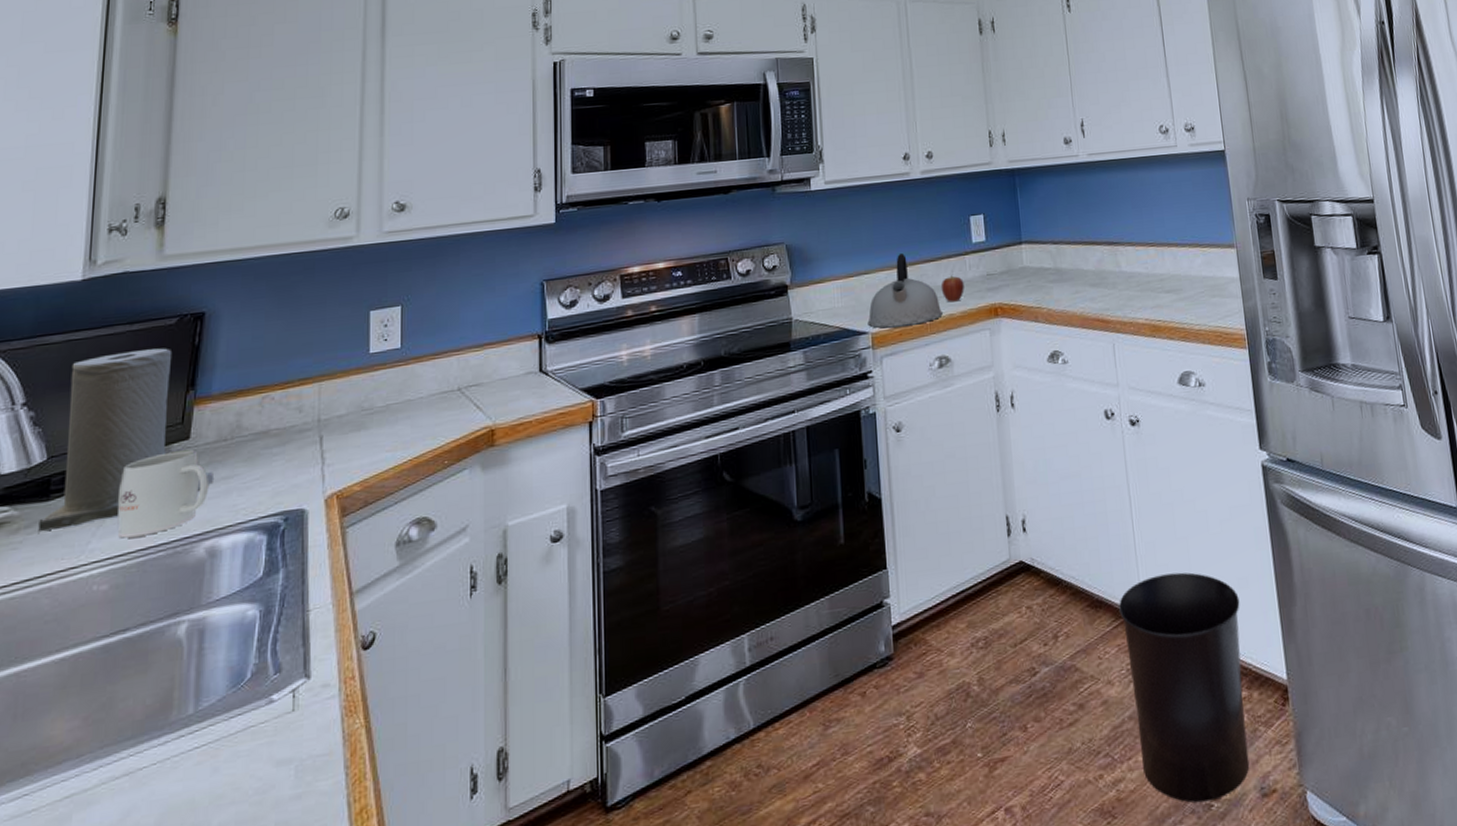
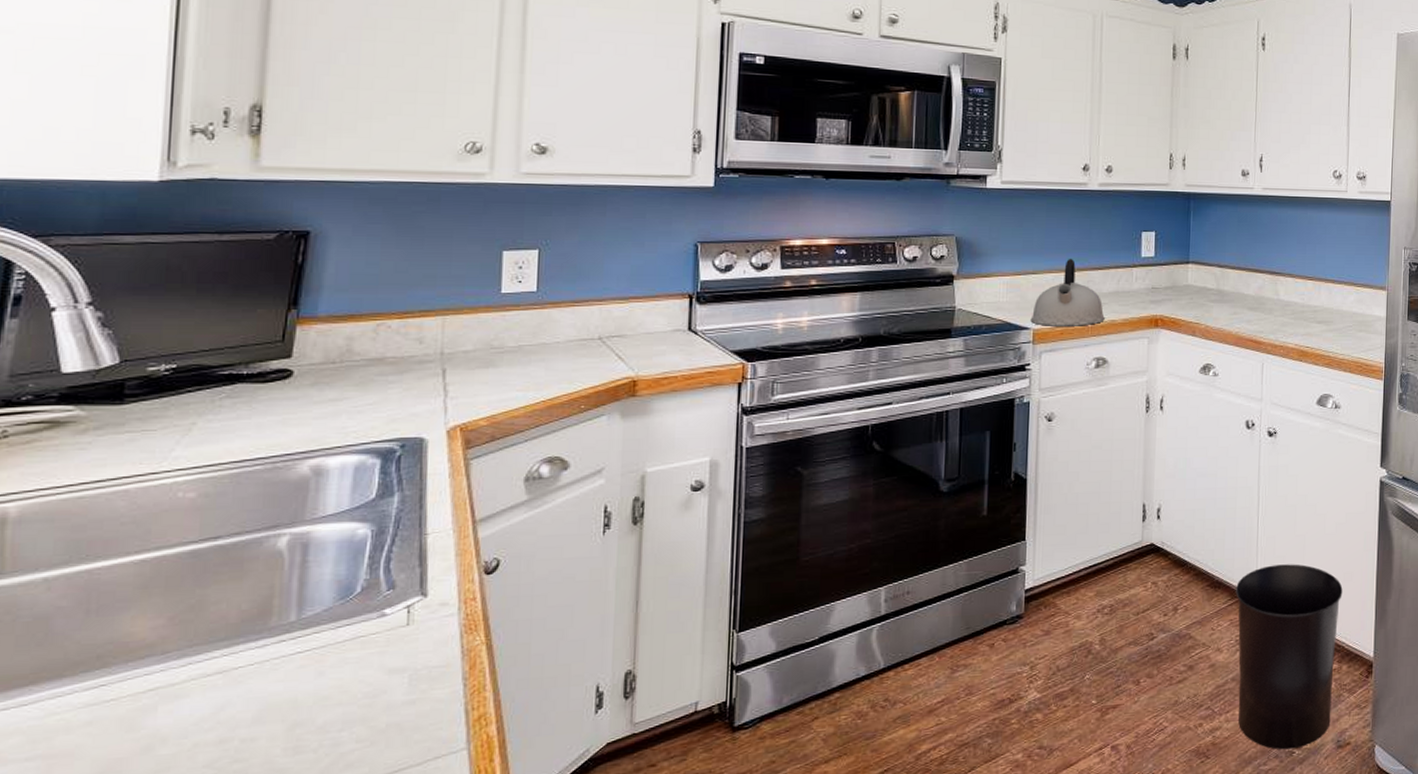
paper towel: present [38,348,215,533] -> none [111,262,321,435]
mug: present [117,449,208,539] -> none [205,368,314,449]
fruit: present [940,275,964,303] -> none [1106,285,1129,309]

